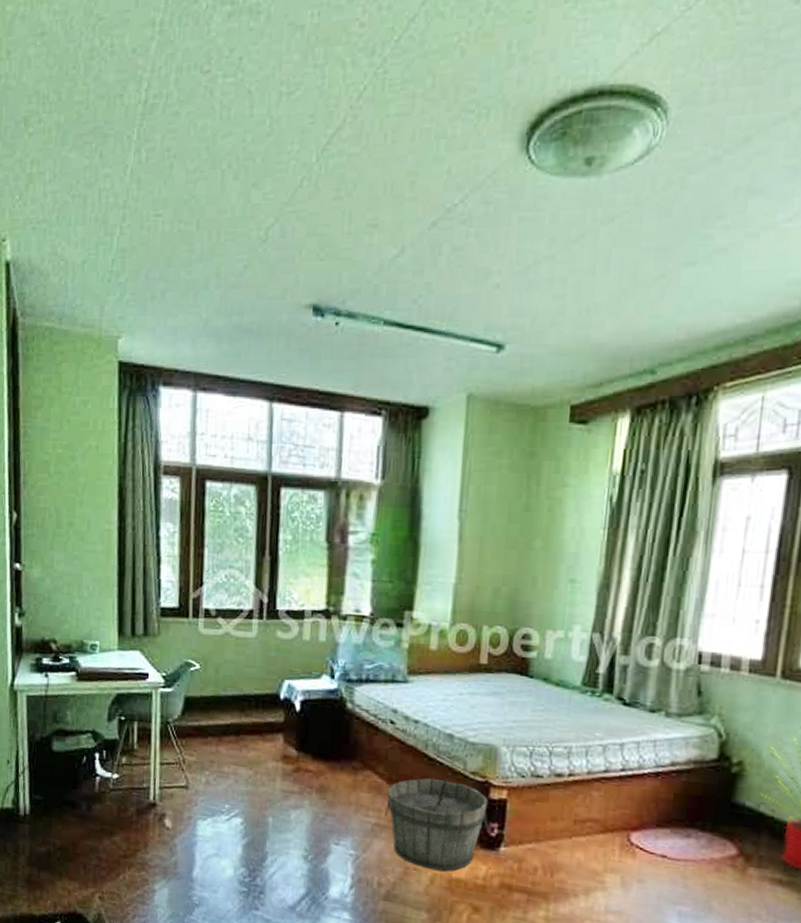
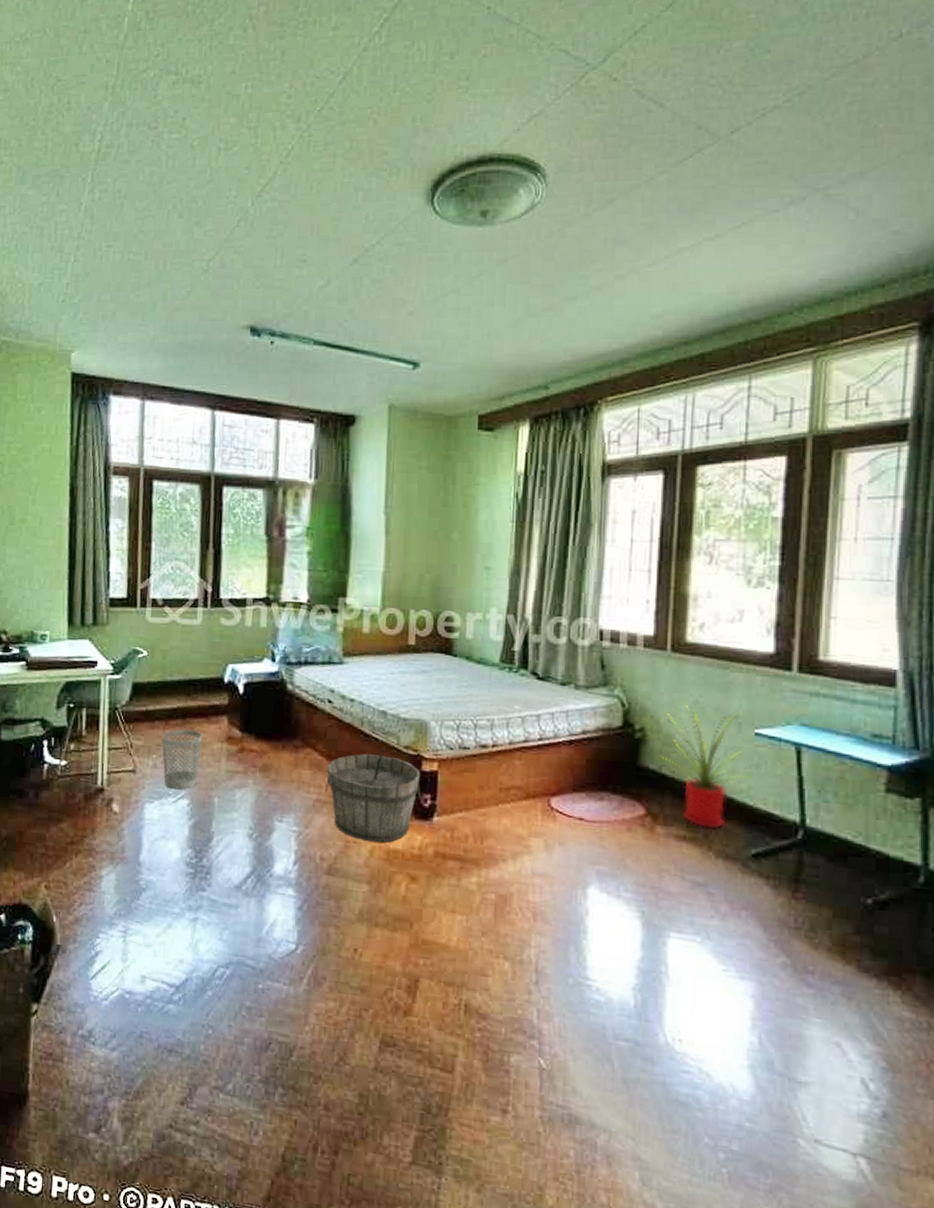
wastebasket: none [214,746,257,808] -> present [161,729,203,790]

